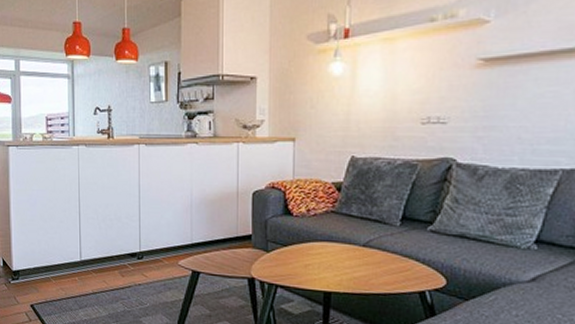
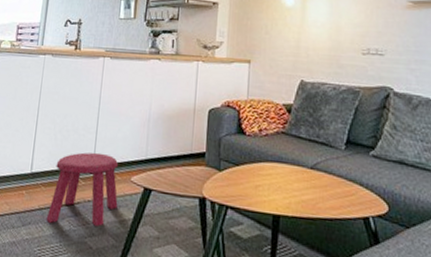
stool: none [101,239,168,307] -> present [46,152,118,226]

